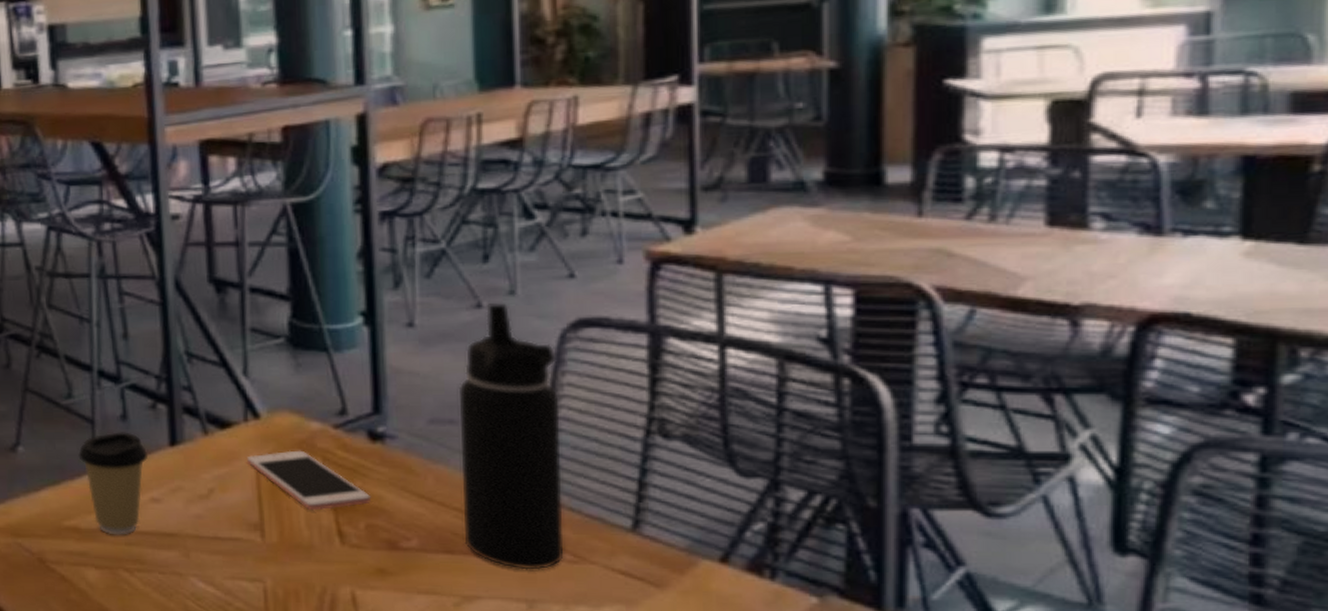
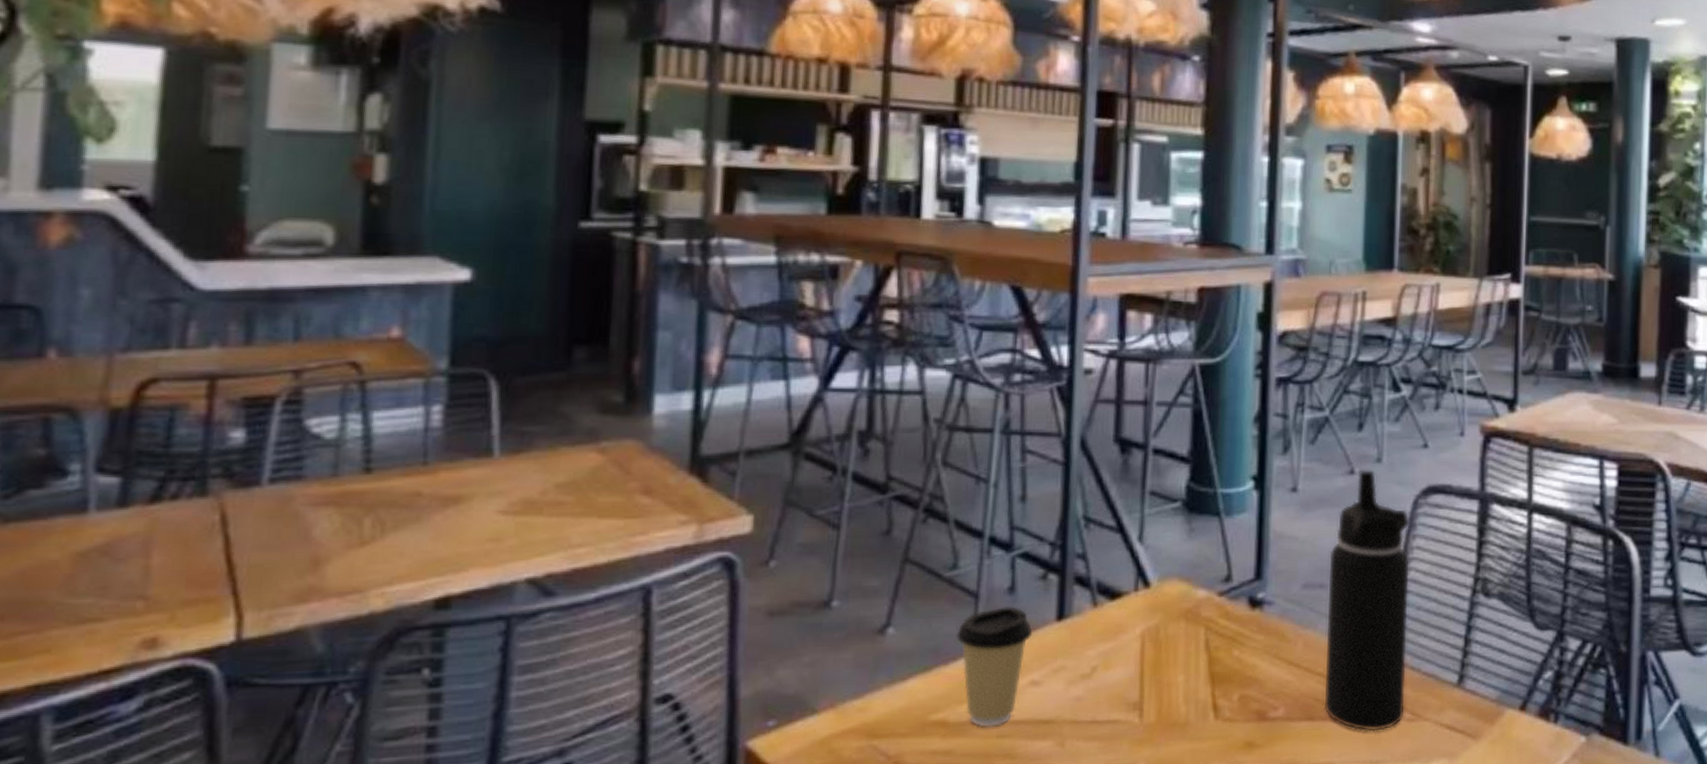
cell phone: present [247,450,372,511] -> none [1133,620,1247,685]

